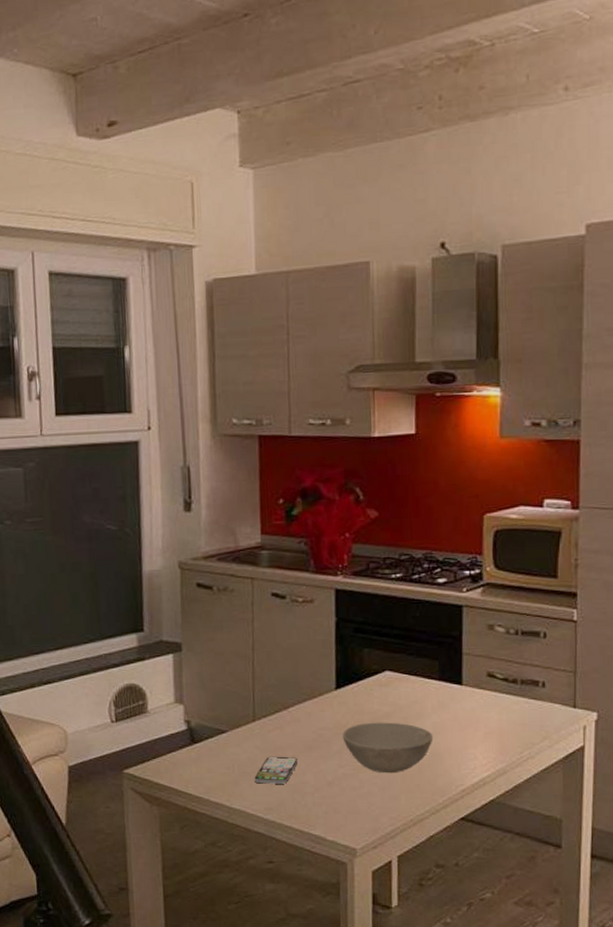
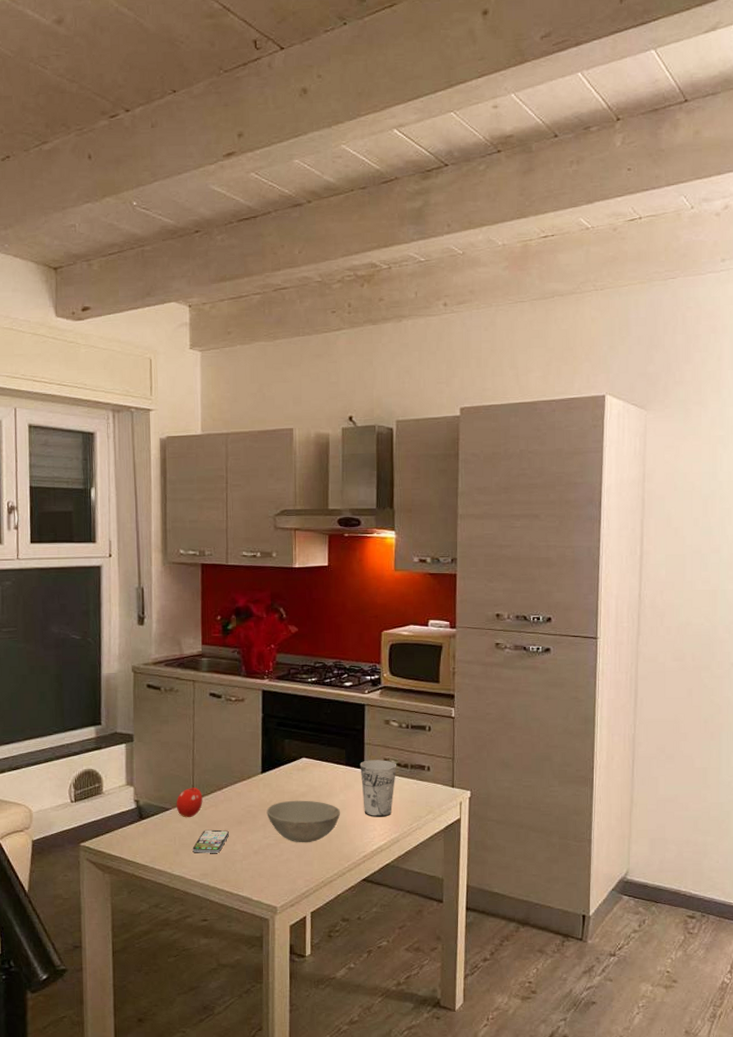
fruit: none [233,702,266,742] -> present [176,785,203,818]
cup: none [457,673,504,744] -> present [360,760,397,817]

